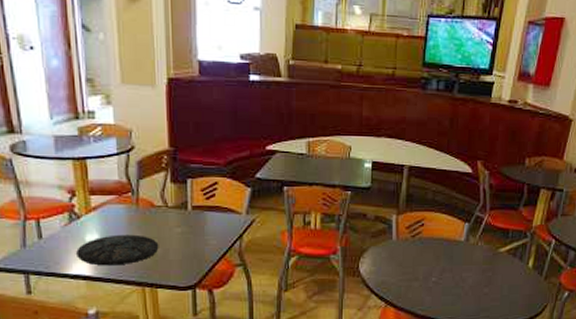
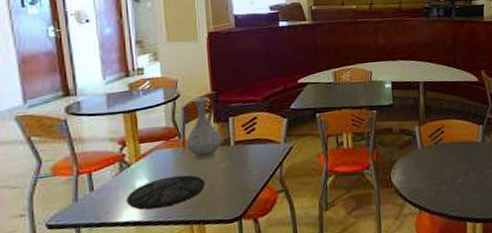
vase: none [139,152,179,221] -> present [185,96,222,161]

